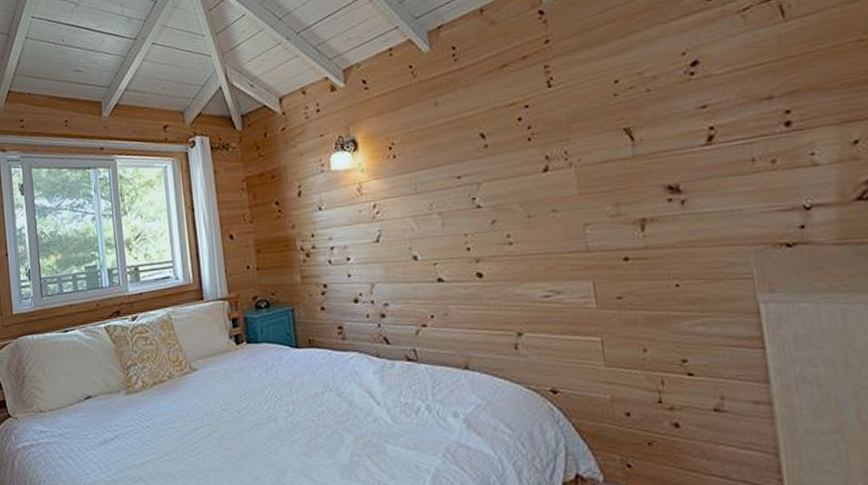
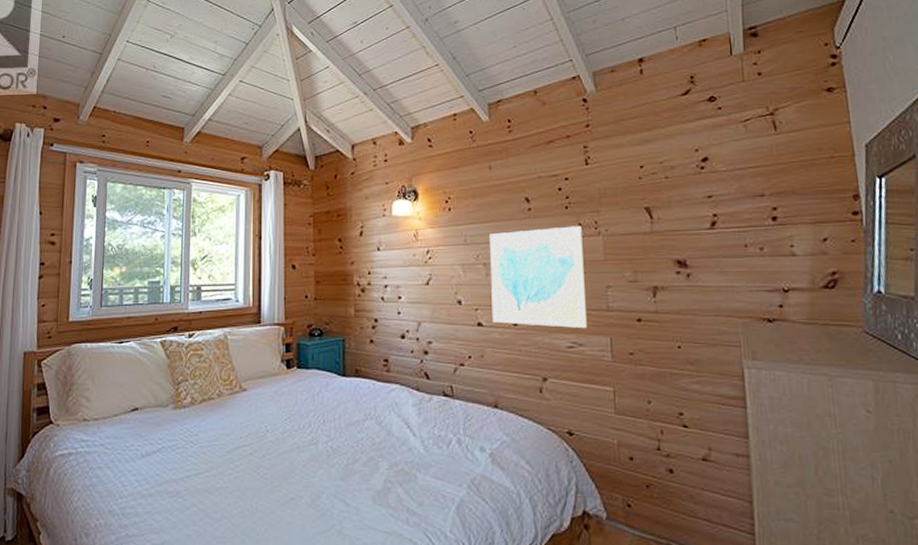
wall art: none [442,158,565,277] -> present [490,226,588,328]

